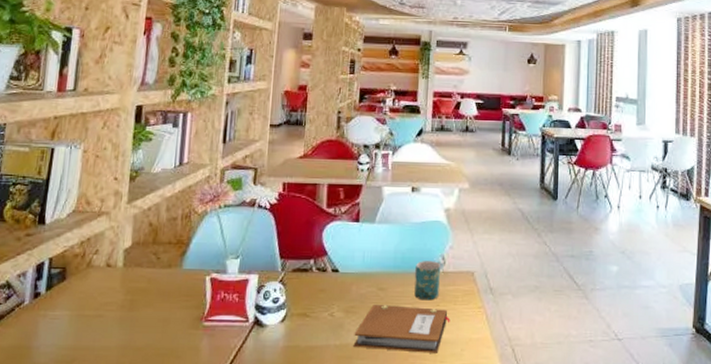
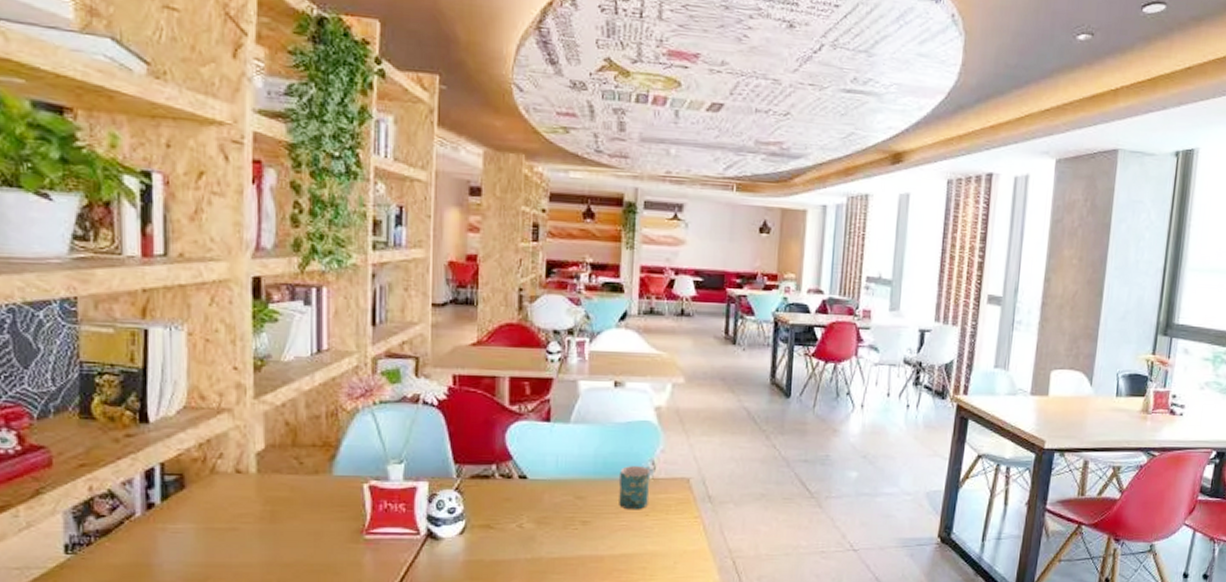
notebook: present [353,304,450,353] -> none [547,514,662,566]

